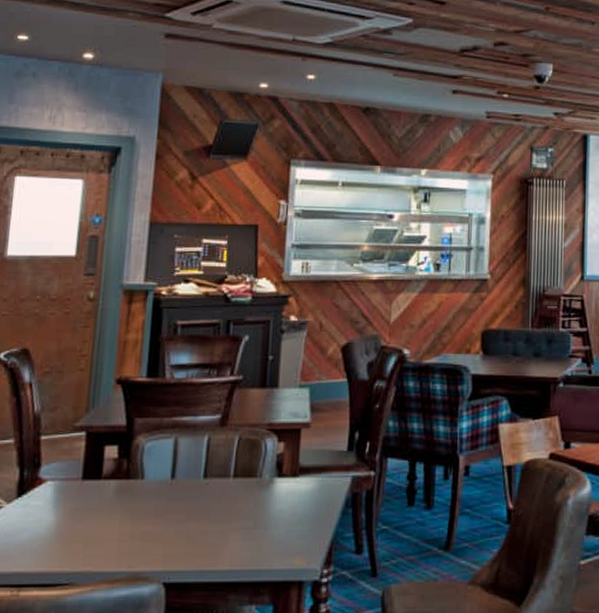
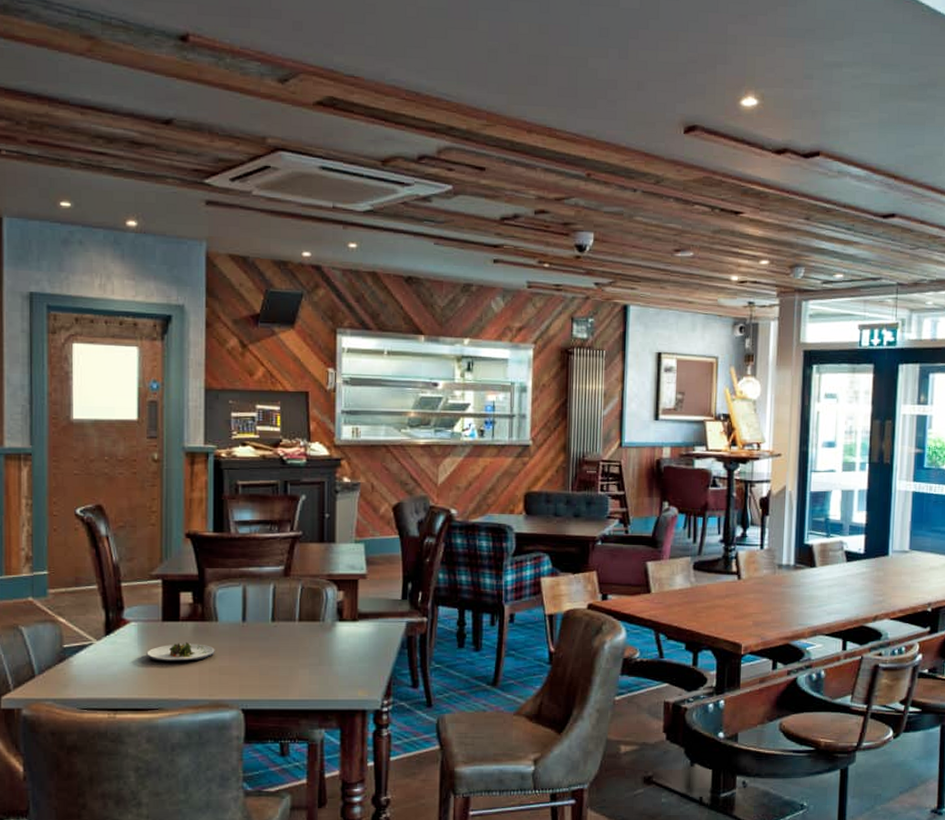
salad plate: none [61,504,138,527] -> present [146,642,215,662]

